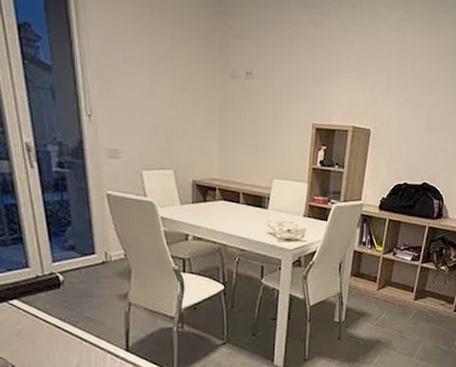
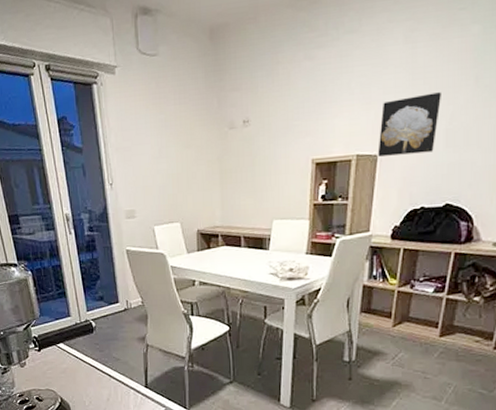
wall art: none [371,81,424,135] -> present [377,92,441,157]

